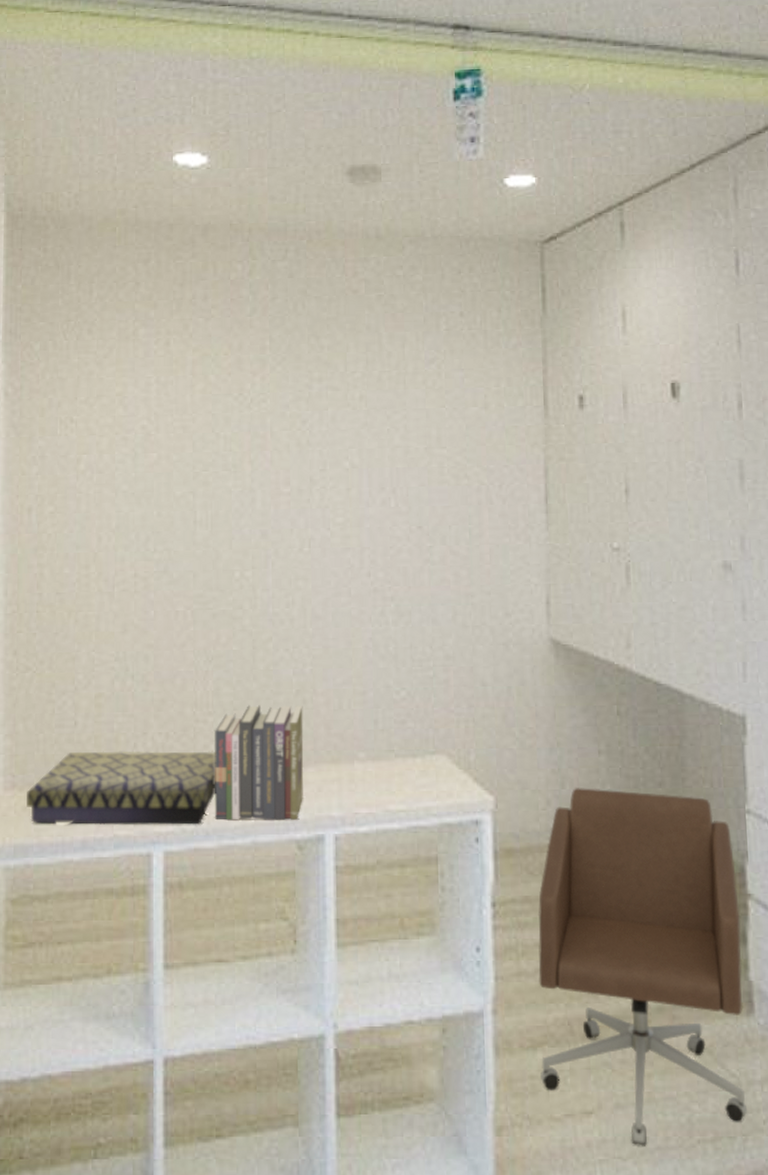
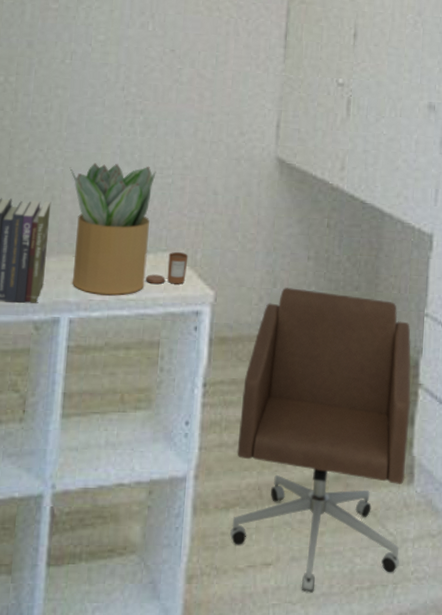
potted plant: none [319,659,415,806] -> present [69,163,157,295]
candle: none [414,754,461,791] -> present [145,252,189,284]

